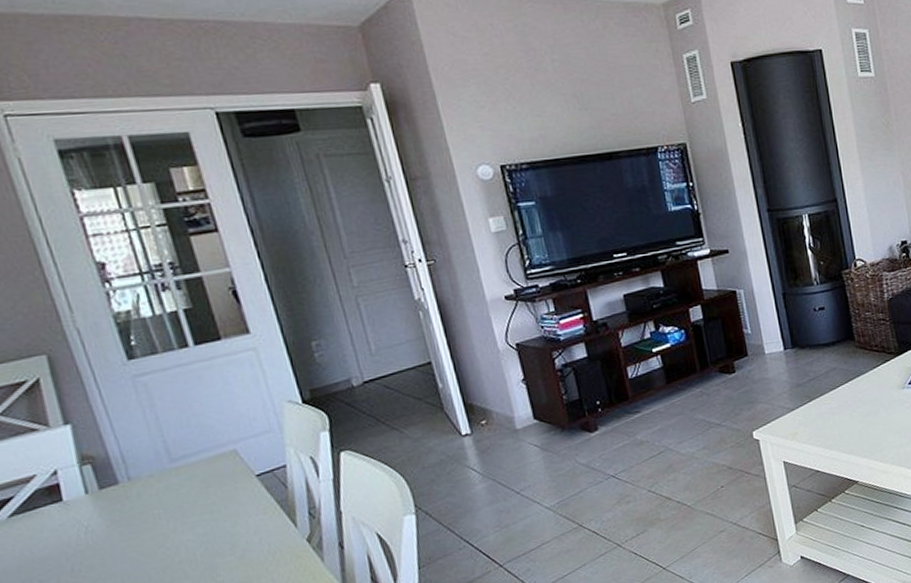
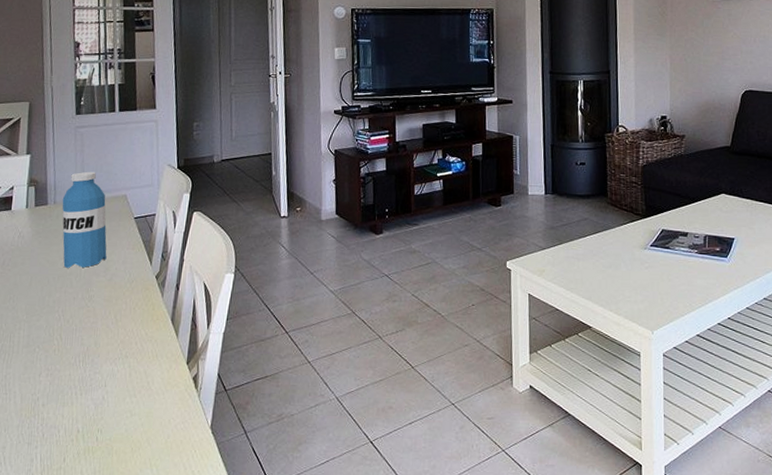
water bottle: none [139,428,229,557] -> present [62,171,107,268]

